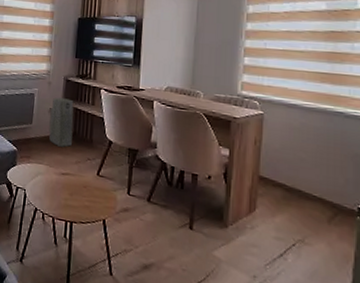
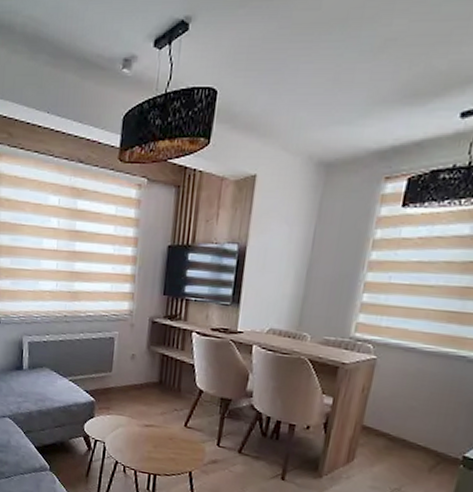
air purifier: present [49,97,74,147] -> none [131,342,161,397]

